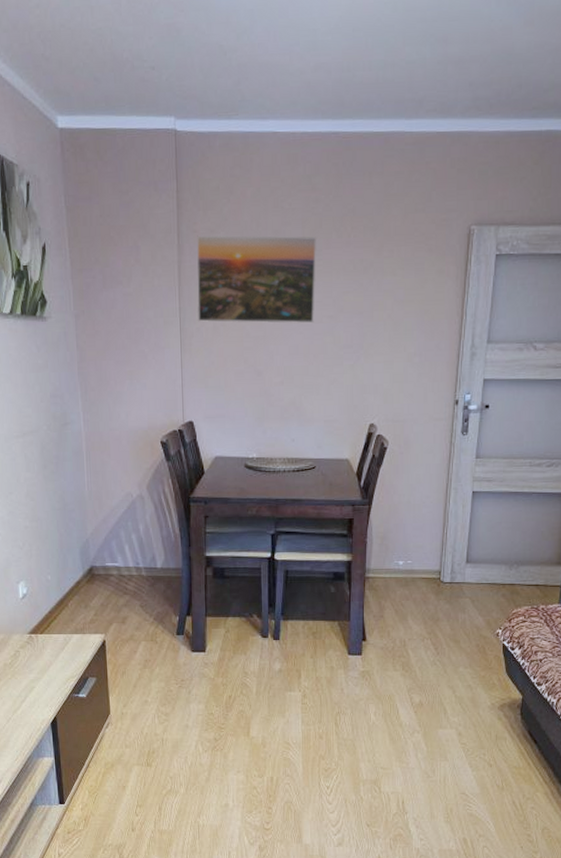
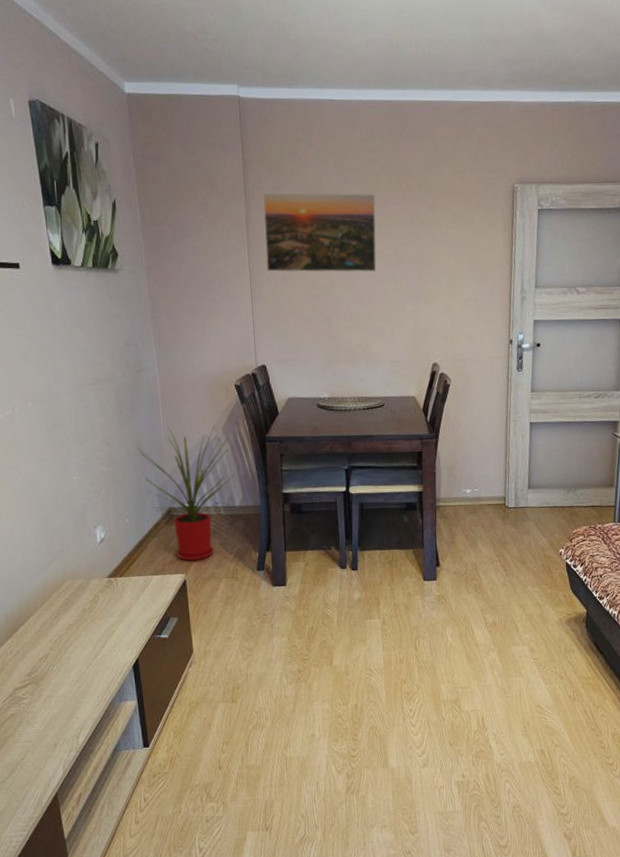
house plant: none [59,483,159,621] -> present [136,426,236,561]

